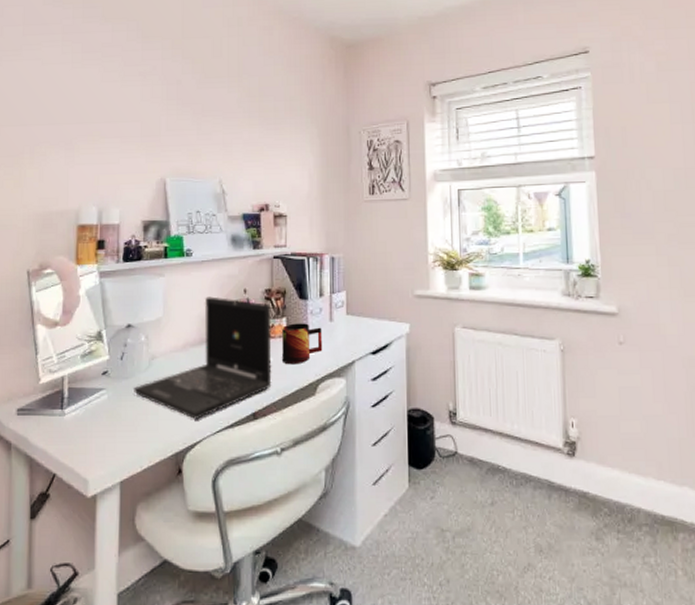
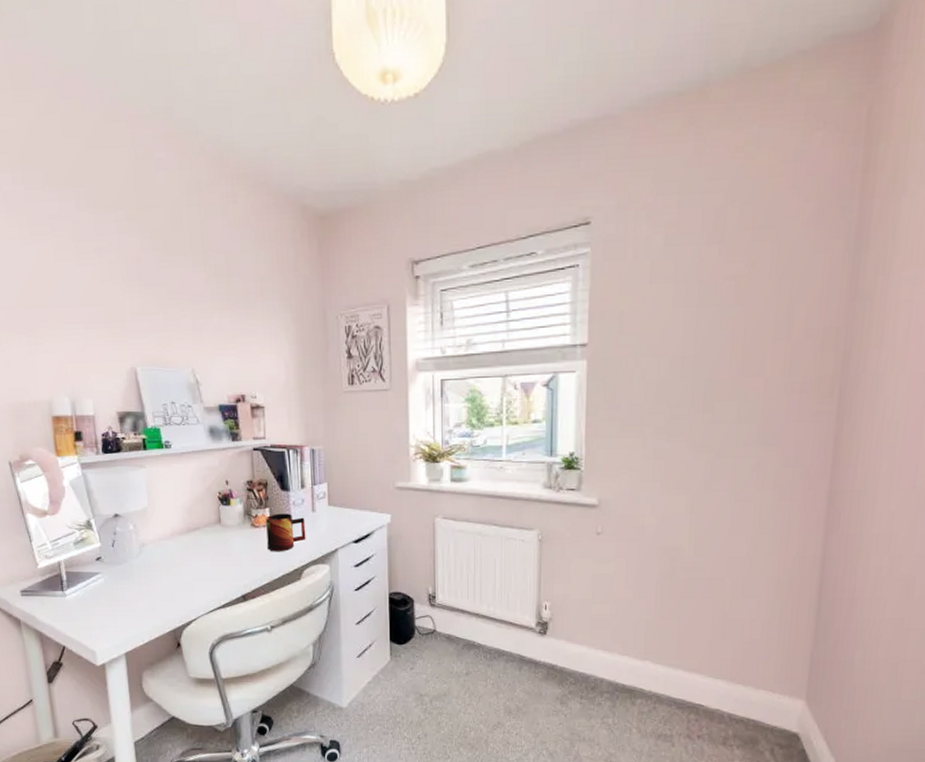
laptop: present [134,296,272,419] -> none [128,487,259,600]

